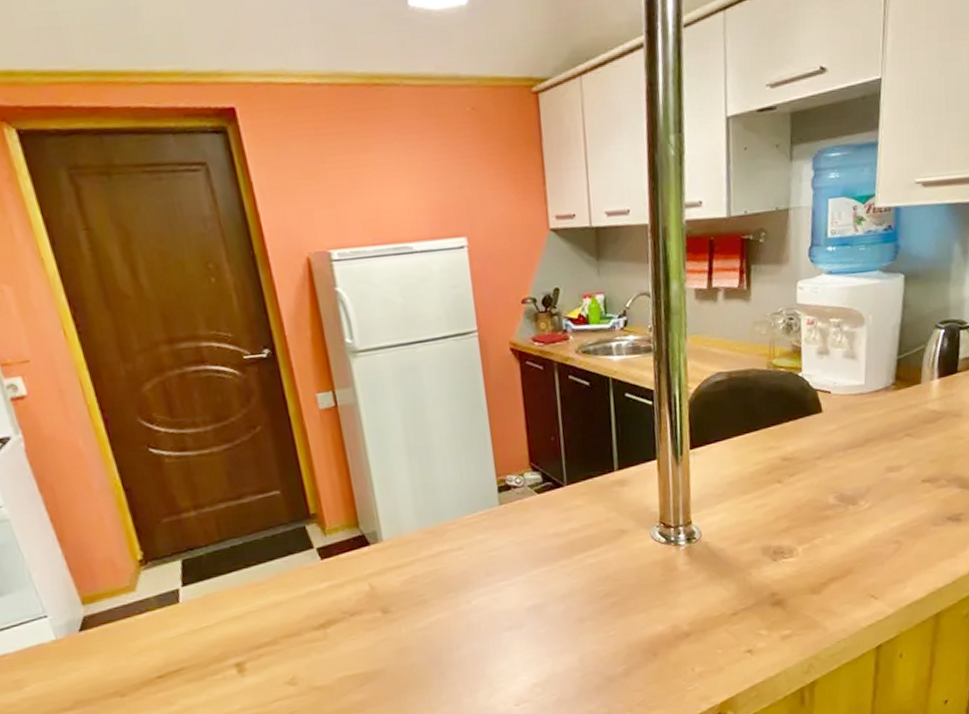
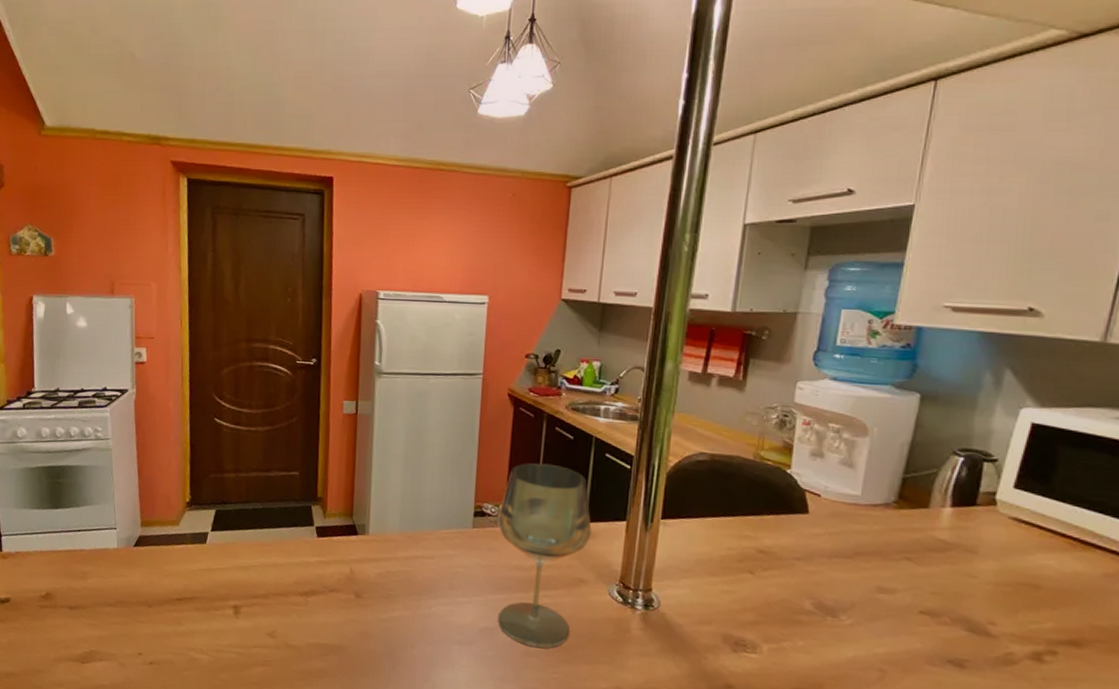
wine glass: none [523,417,625,612] -> present [497,463,592,649]

